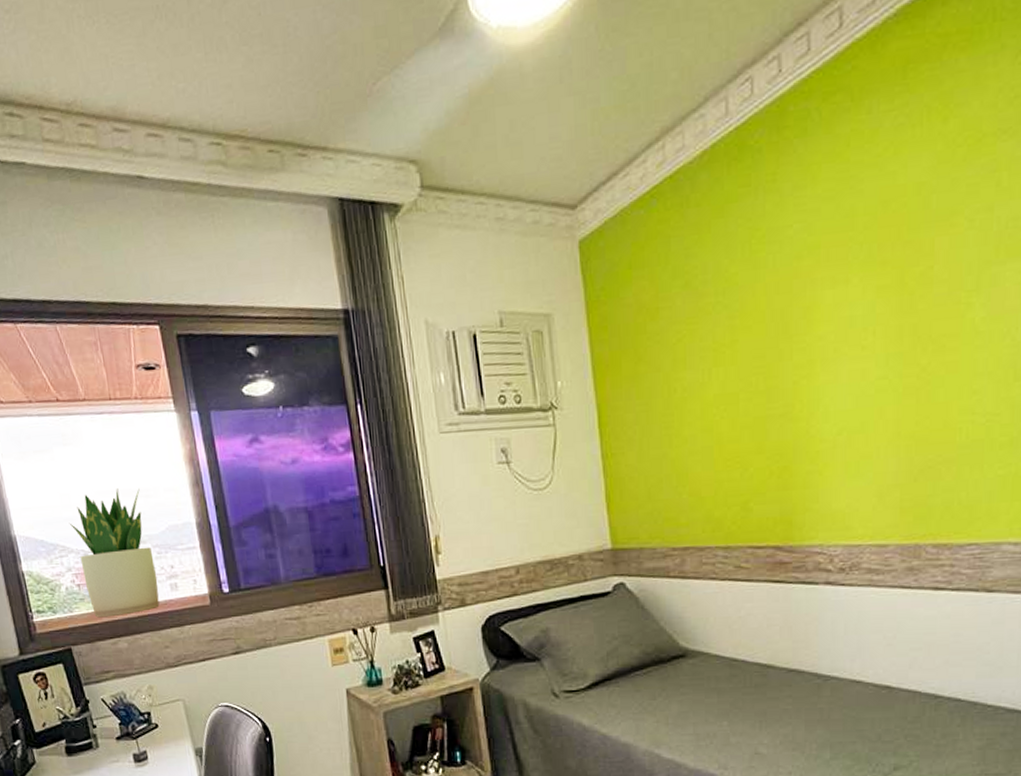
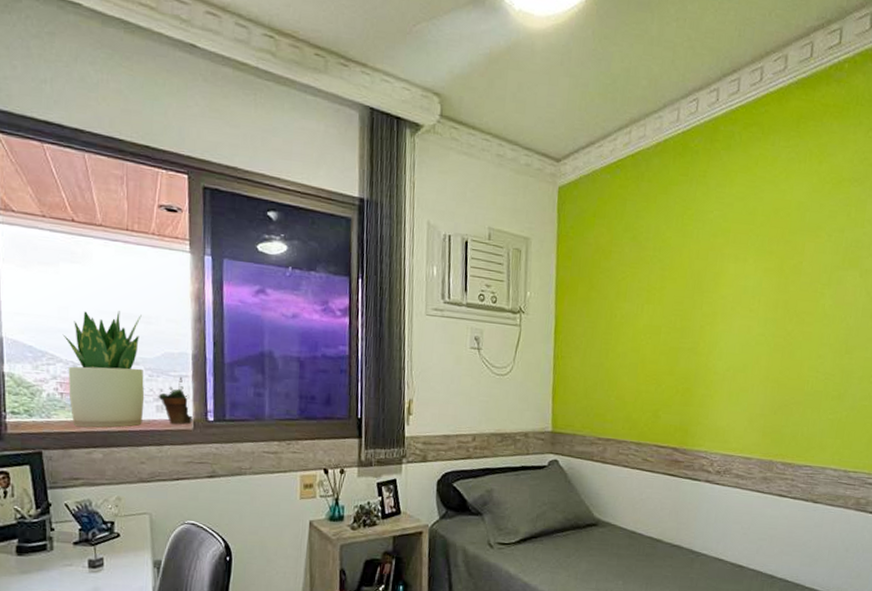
succulent plant: none [170,548,209,603] -> present [158,376,194,426]

